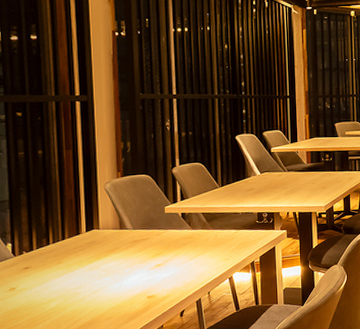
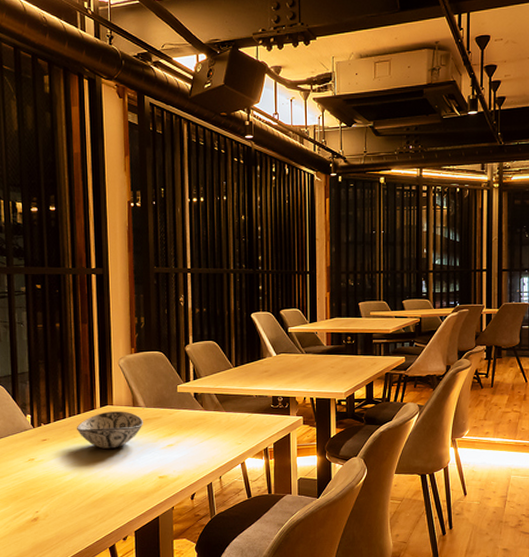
decorative bowl: none [60,234,131,273] -> present [76,411,143,449]

